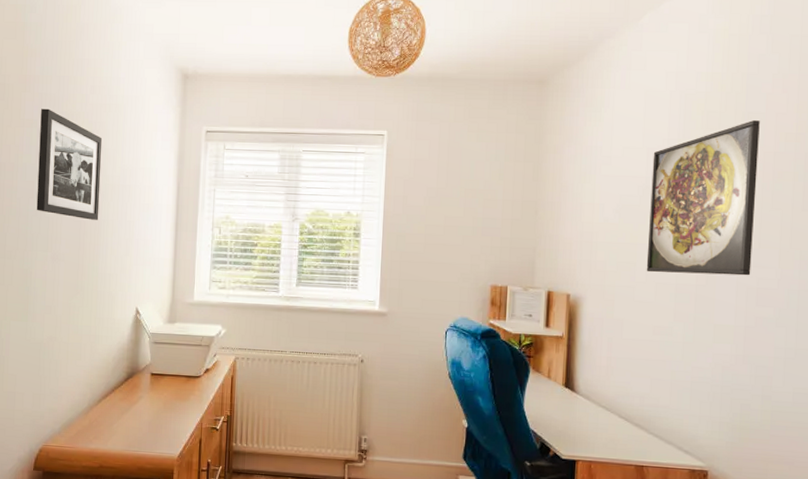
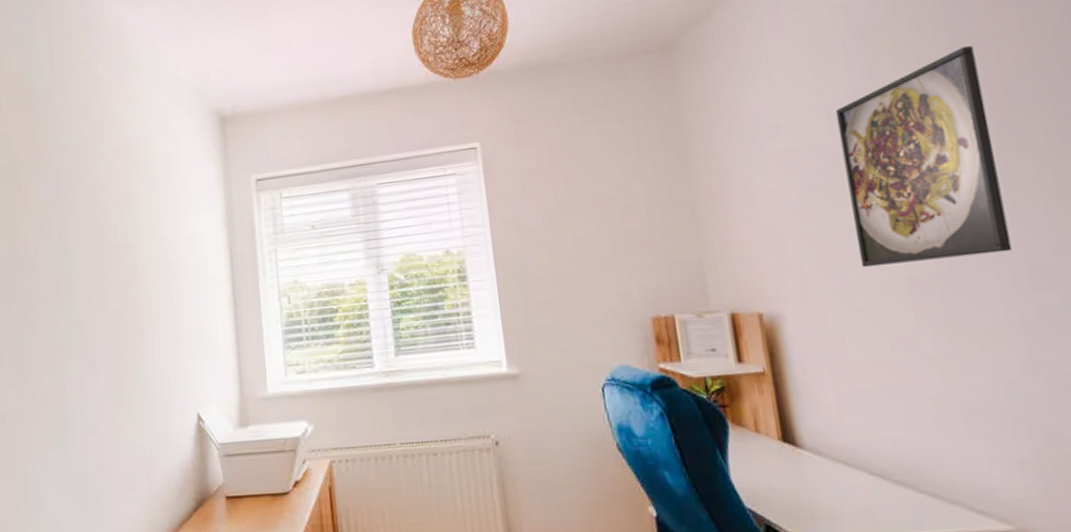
picture frame: present [36,108,103,220] -> none [59,184,140,311]

